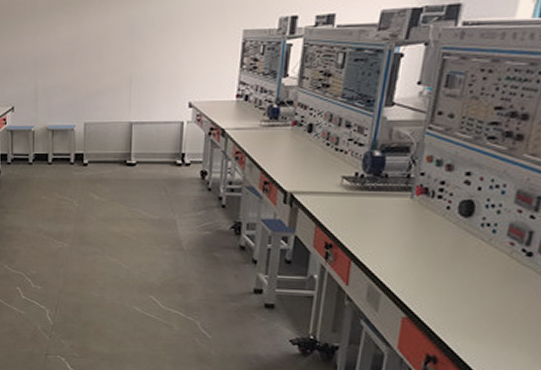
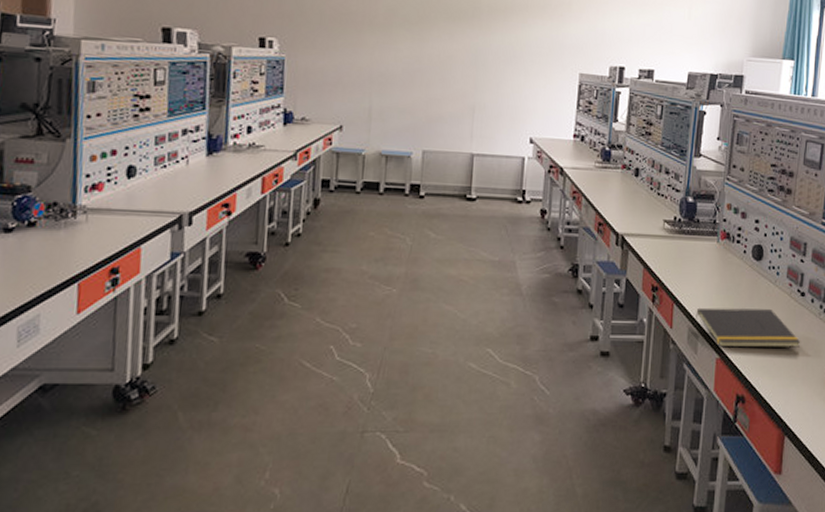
notepad: none [376,266,522,312] -> present [694,307,801,348]

